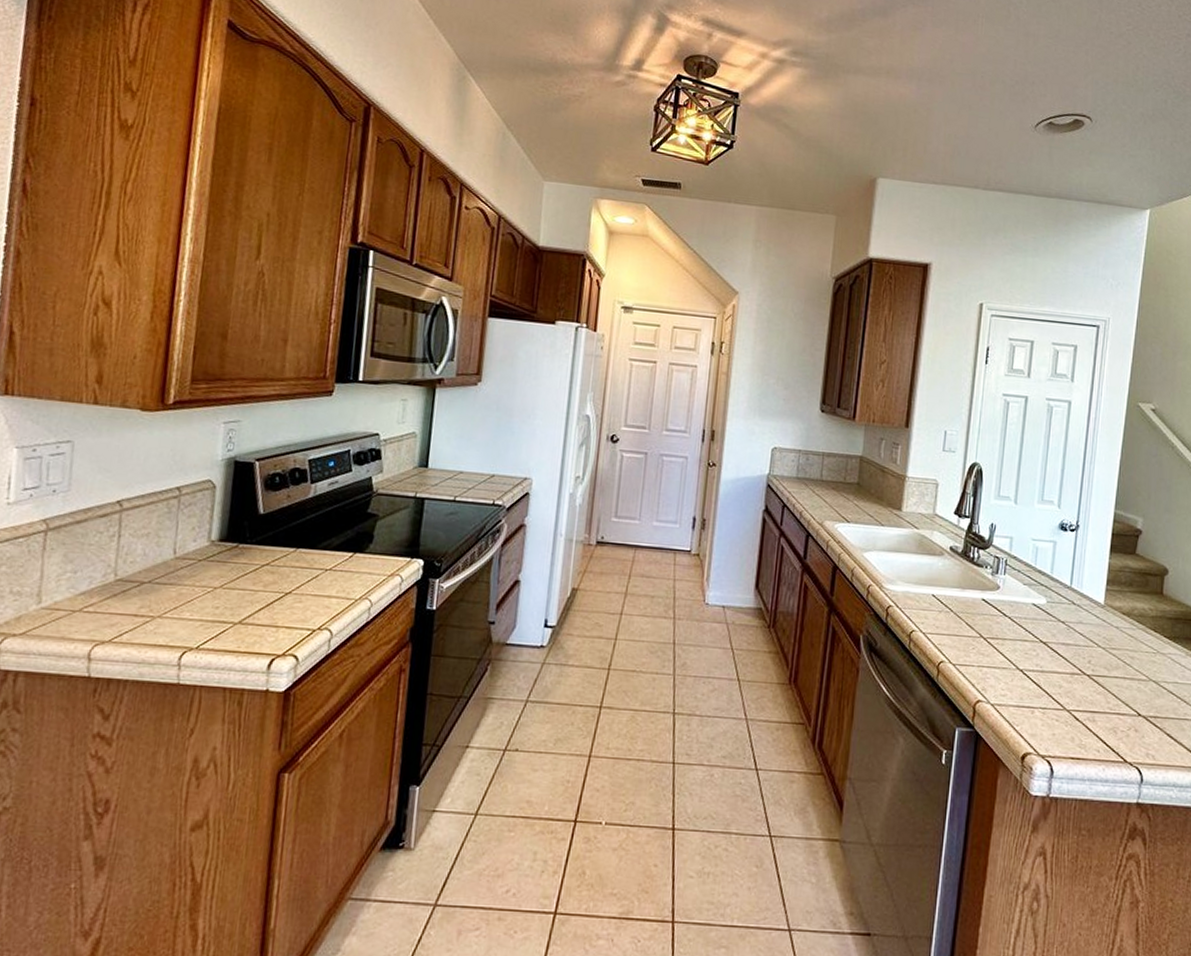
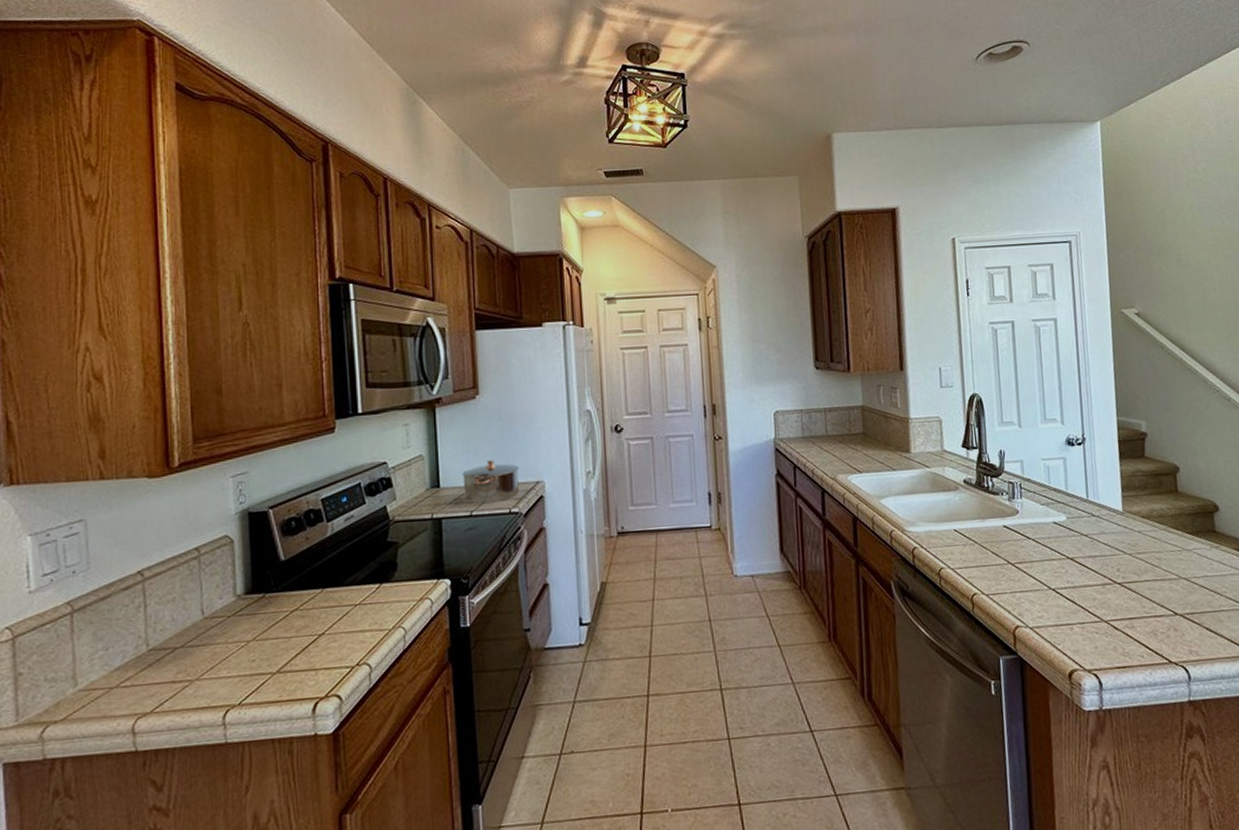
cooking pot: none [450,449,510,492] -> present [462,460,519,504]

